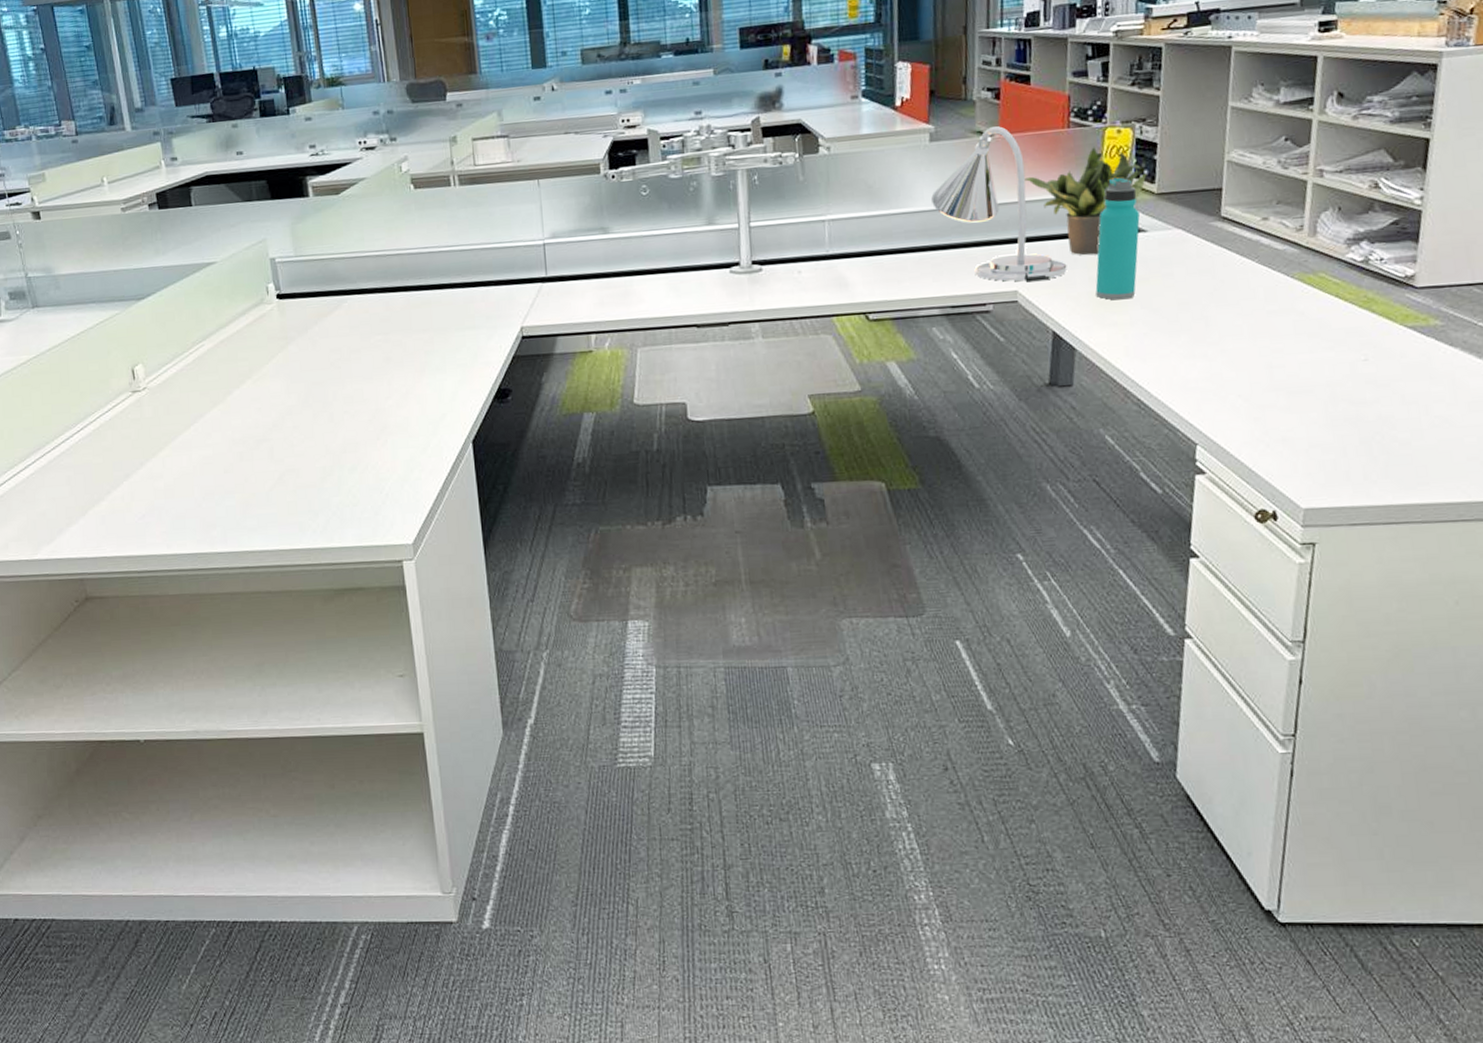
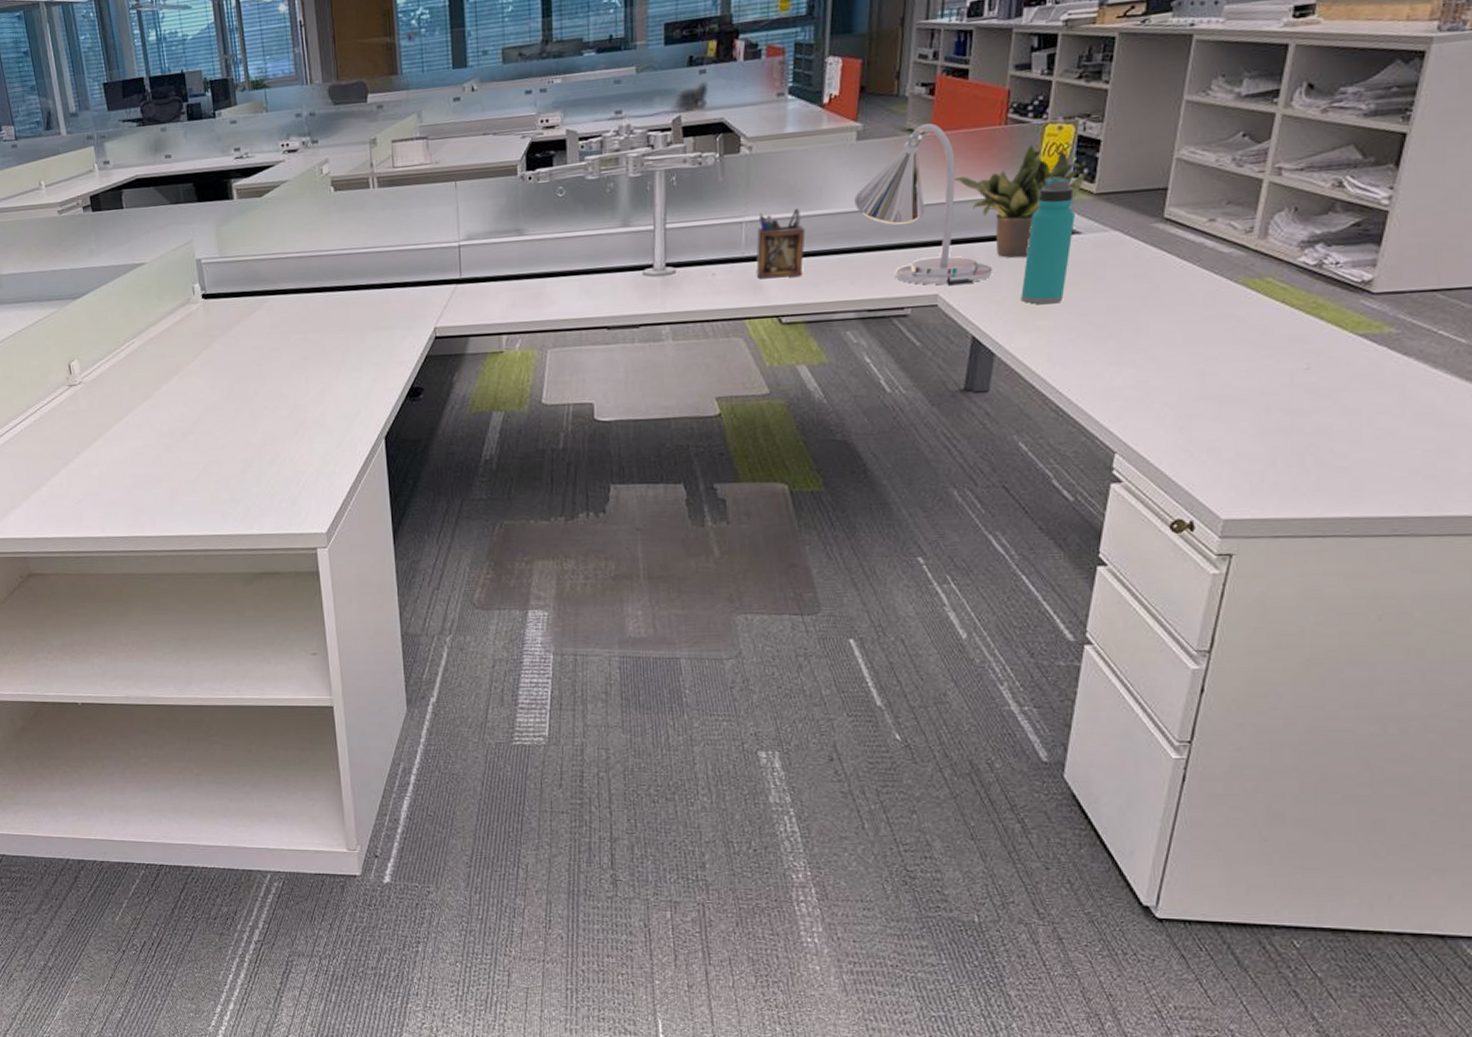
desk organizer: none [840,207,887,276] -> present [755,208,805,279]

